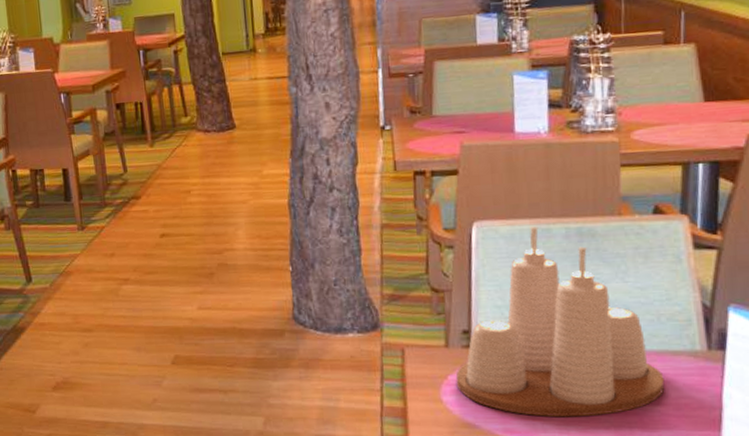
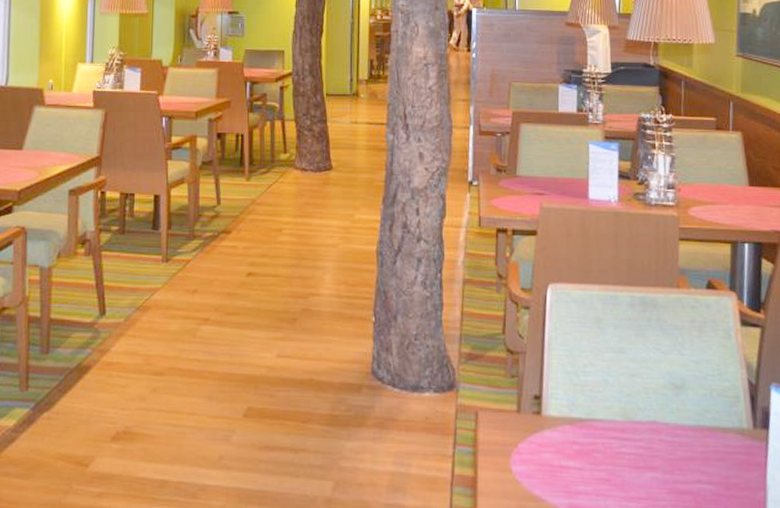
condiment set: present [456,226,665,418] -> none [525,293,716,494]

